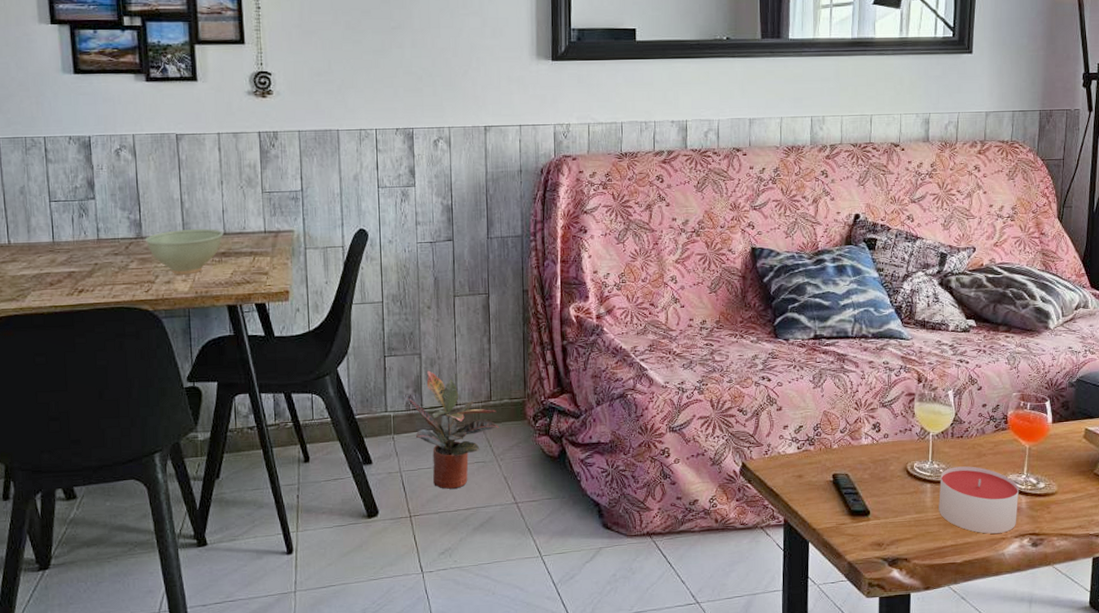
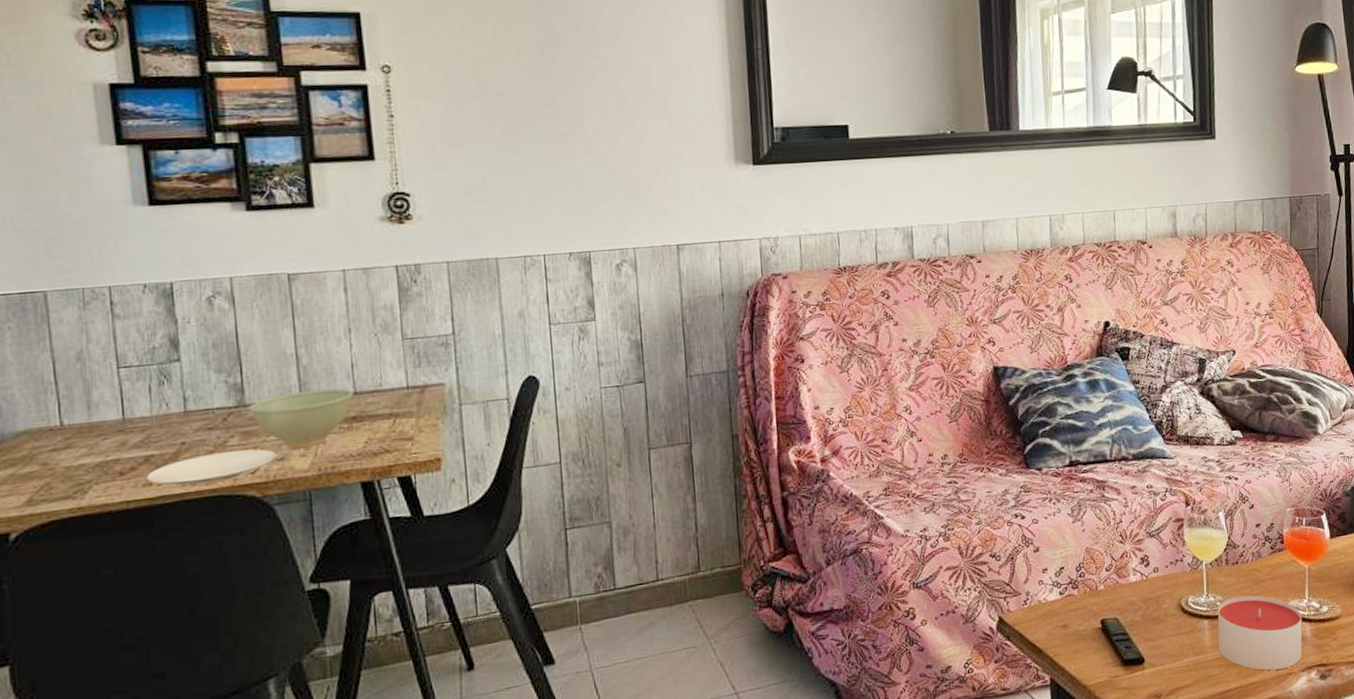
plate: none [69,272,164,298] -> present [147,449,276,486]
potted plant: present [408,370,500,489] -> none [597,541,712,686]

